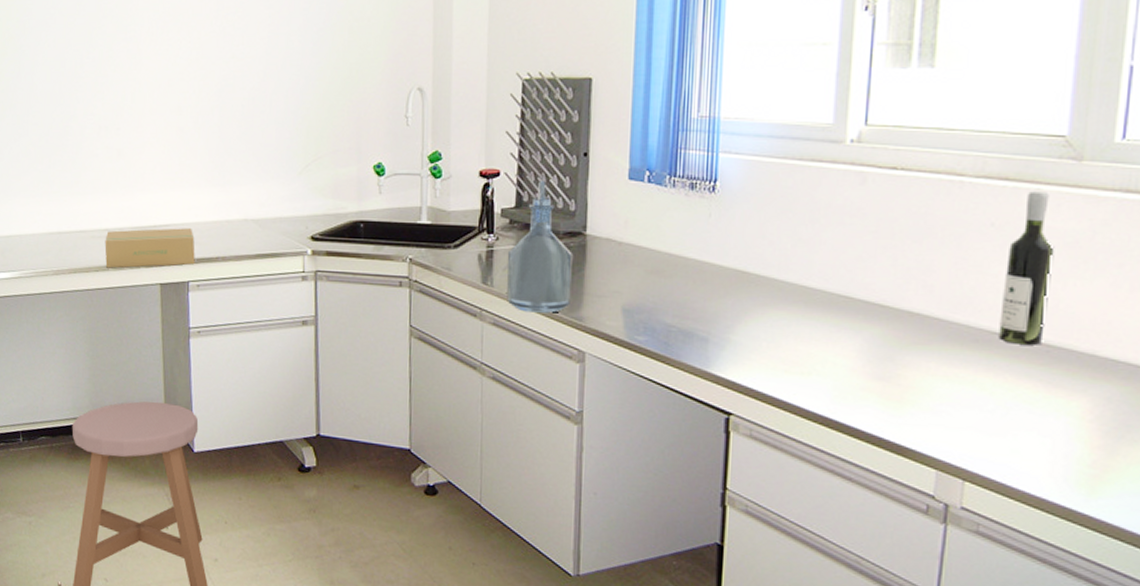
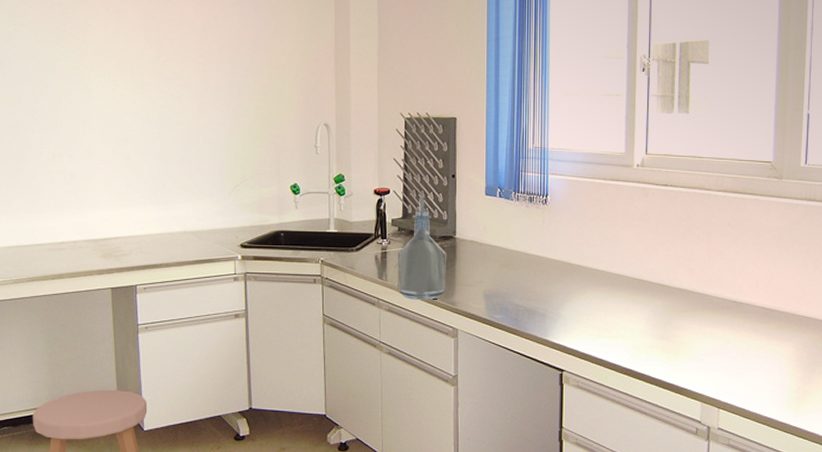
box: present [104,228,195,269] -> none [60,240,142,276]
bottle: present [999,191,1055,345] -> none [736,201,768,309]

